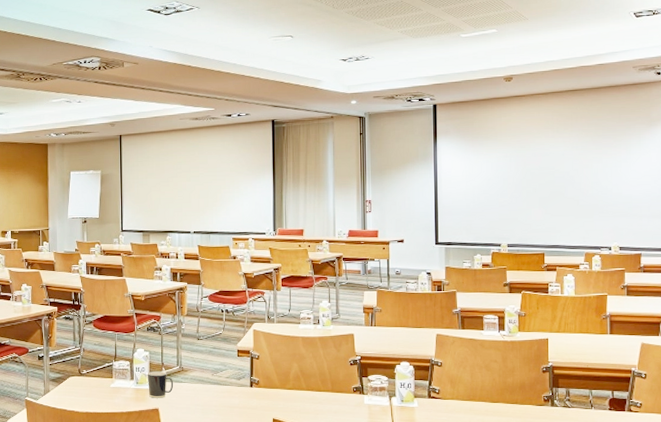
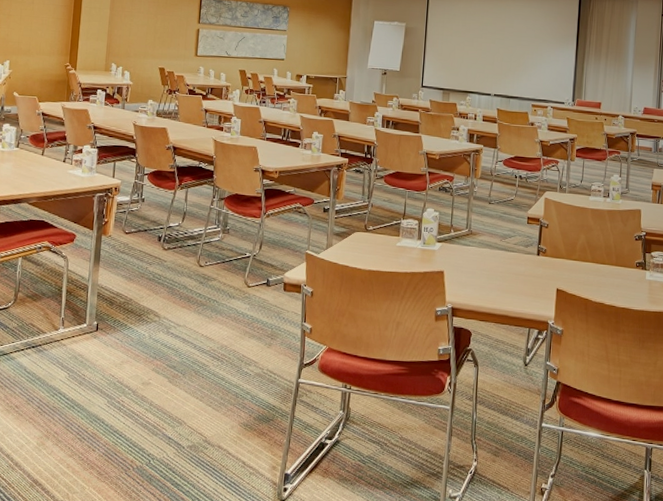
mug: present [147,371,174,398] -> none [434,232,461,261]

